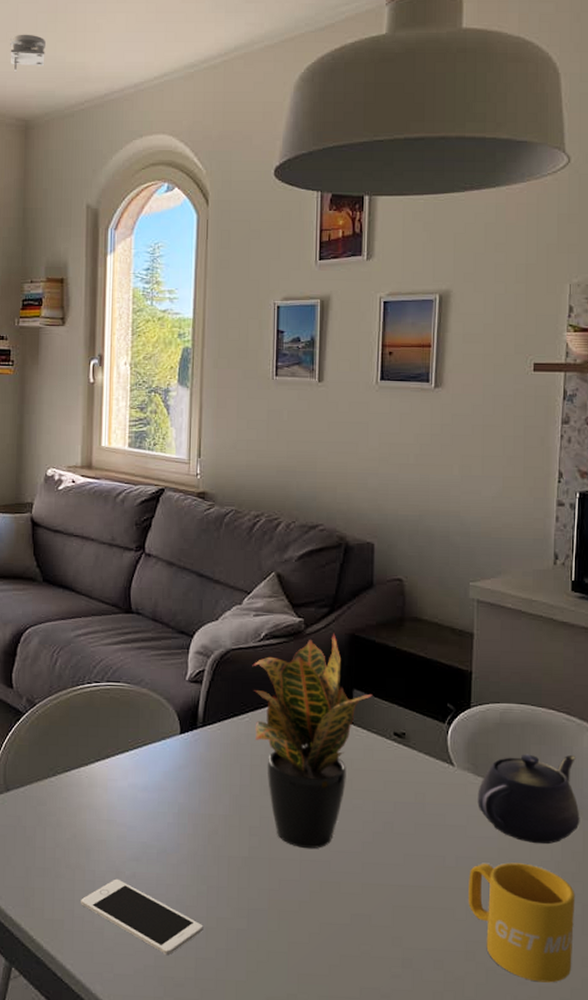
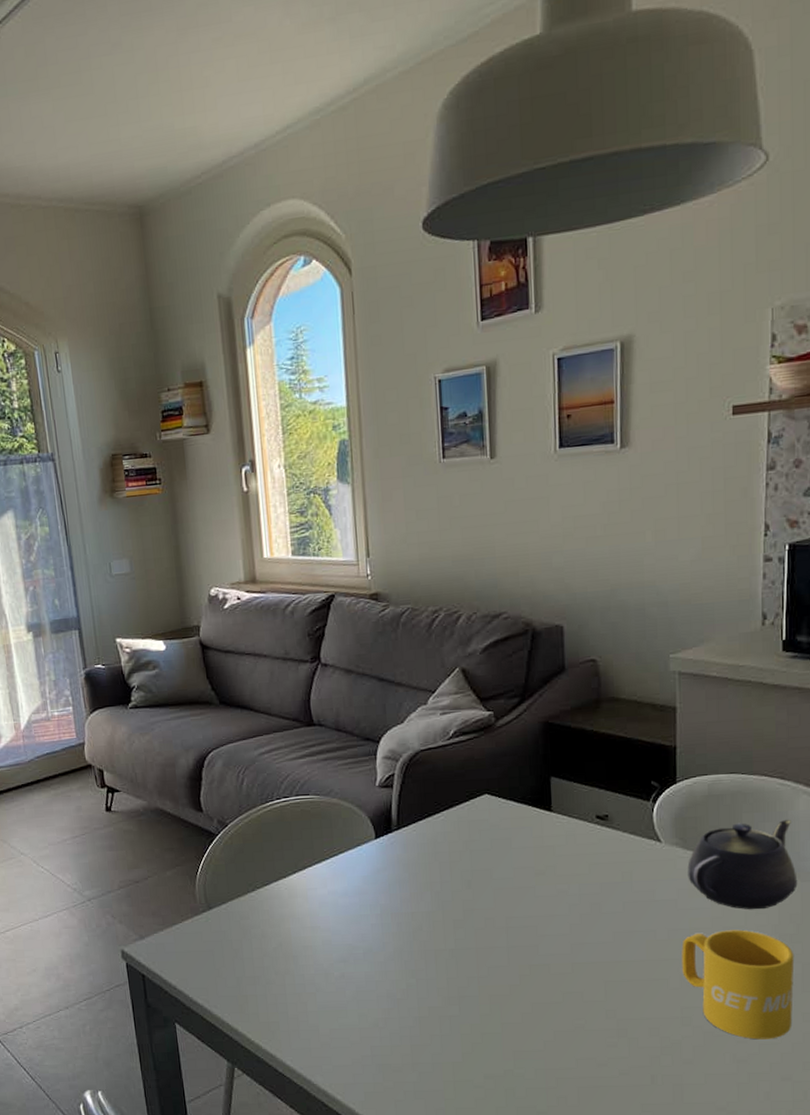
smoke detector: present [10,34,46,73] -> none [110,102,152,151]
cell phone: present [81,878,203,956] -> none [293,980,416,1045]
potted plant: present [252,633,372,848] -> none [443,723,571,935]

